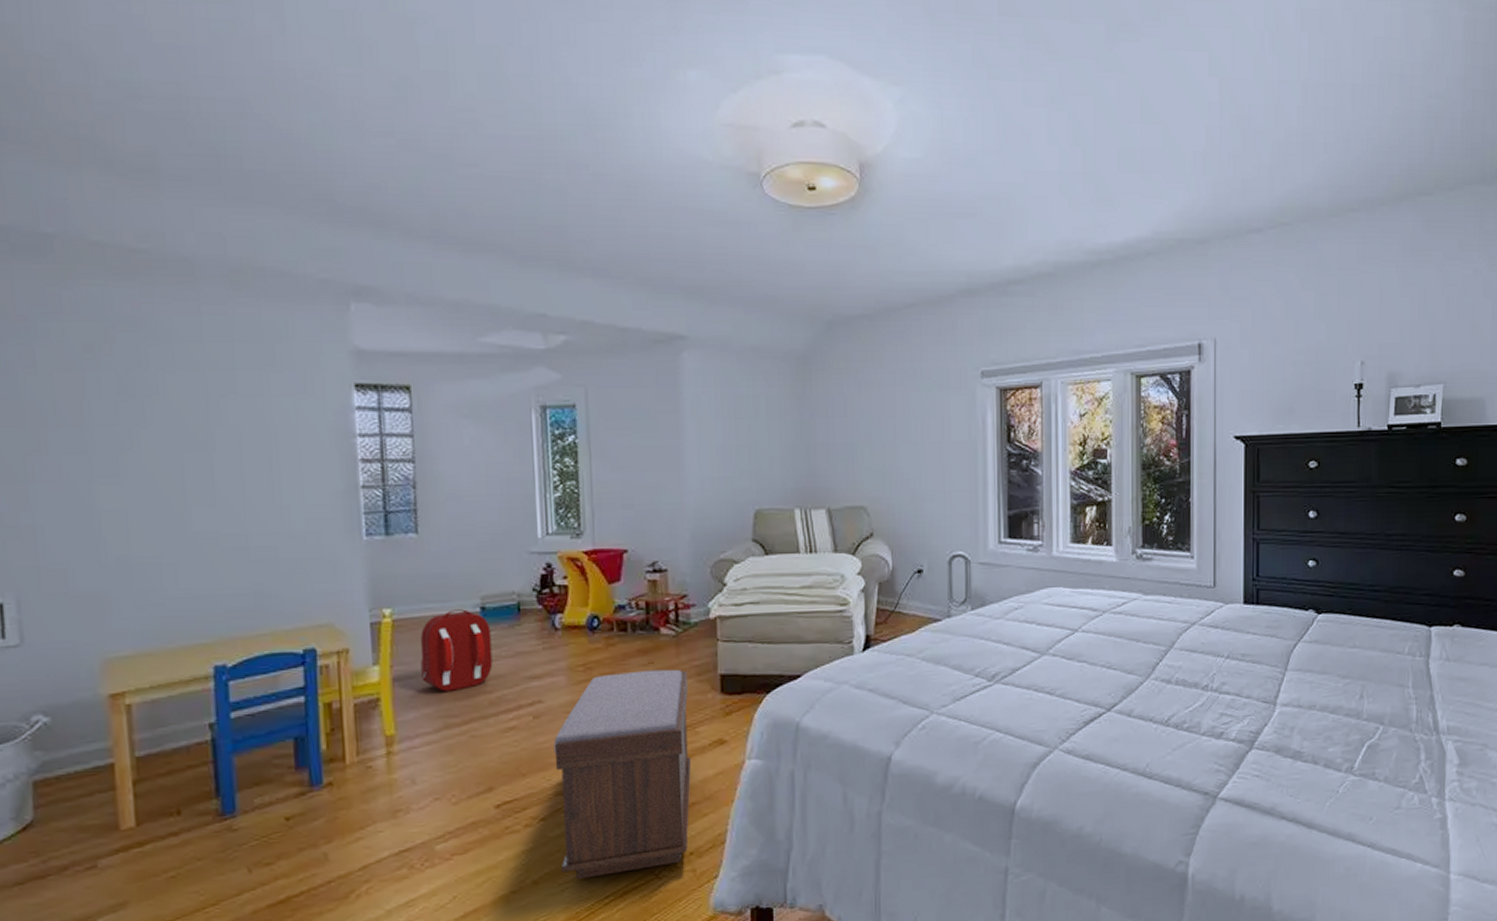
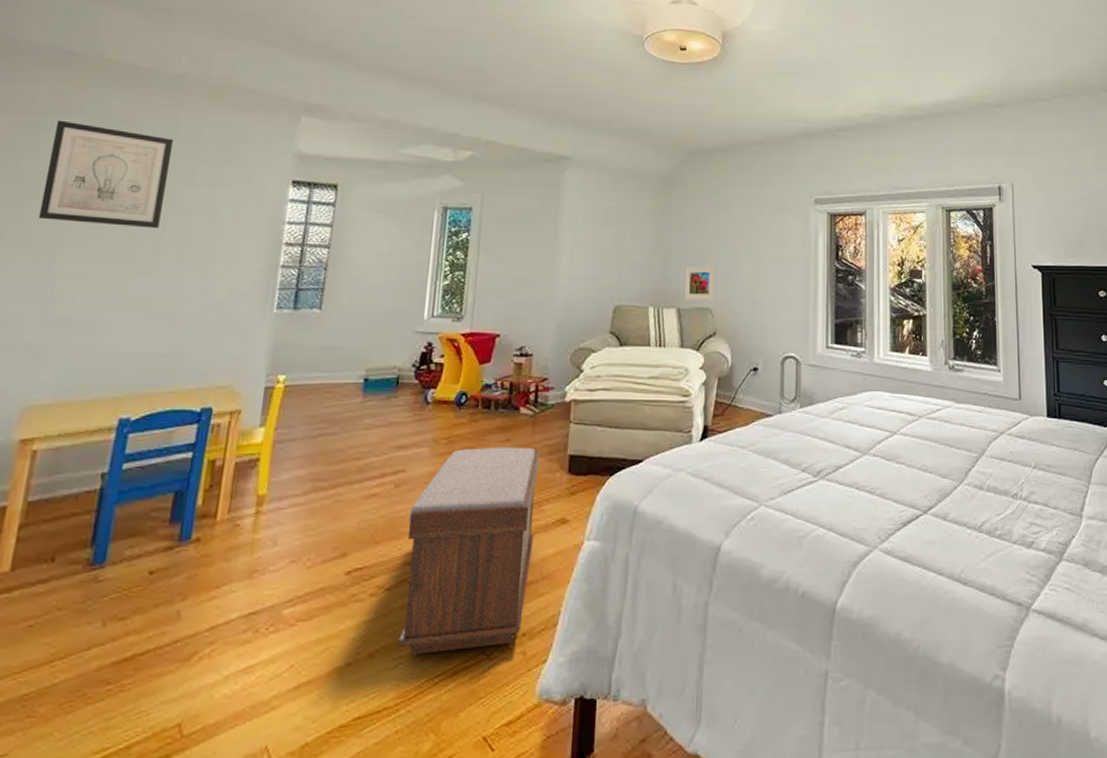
wall art: none [50,323,207,451] -> present [38,120,174,229]
backpack: present [421,609,493,691] -> none [301,379,370,456]
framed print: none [833,458,869,499] -> present [684,265,716,301]

